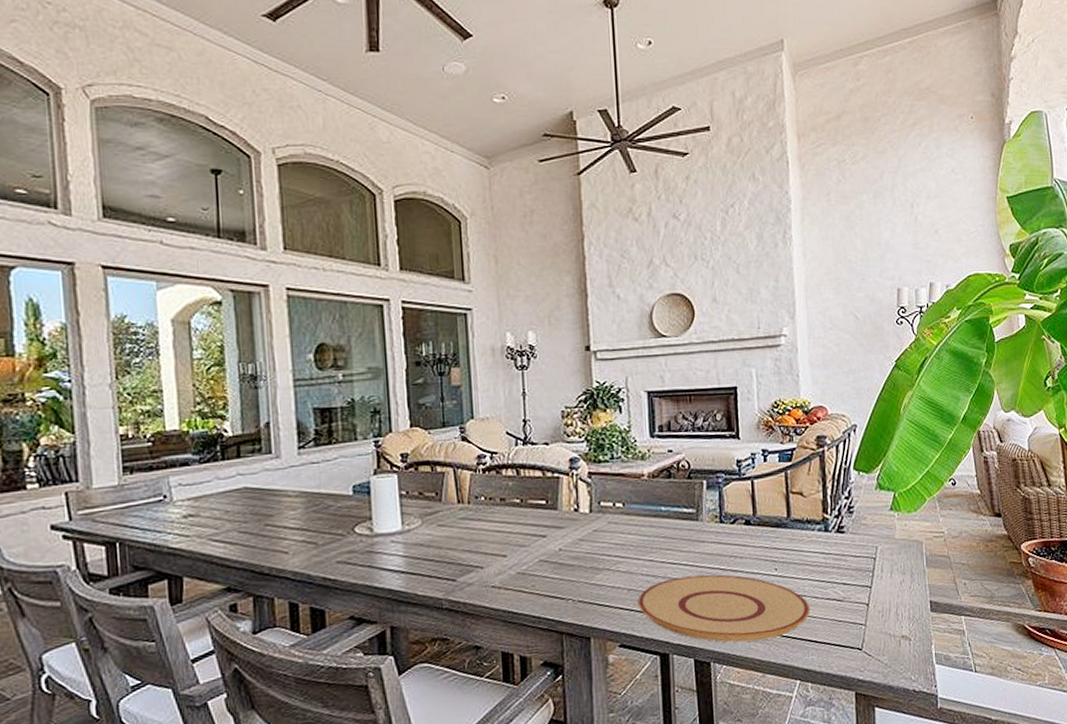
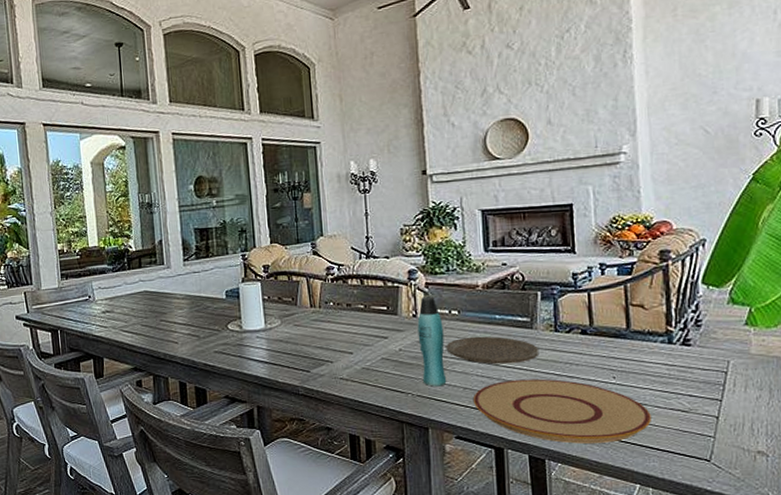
bottle: none [579,487,610,590] -> present [417,296,447,387]
plate: none [609,530,705,562] -> present [446,336,539,365]

